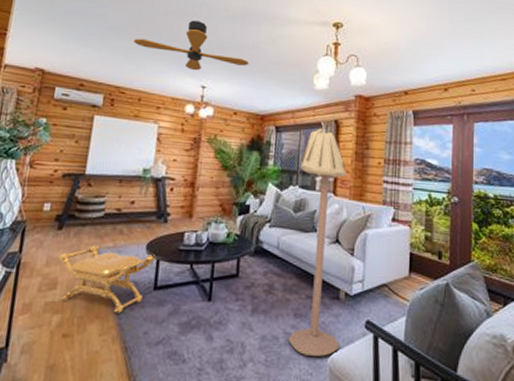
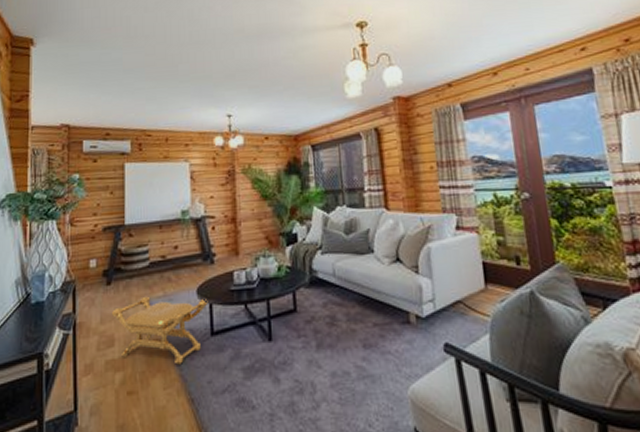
ceiling fan: present [133,20,249,71] -> none [151,47,272,101]
floor lamp: present [289,128,347,356] -> none [344,139,418,389]

